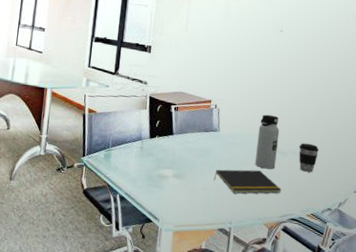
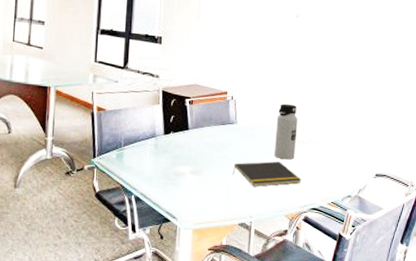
coffee cup: present [299,143,319,172] -> none [318,131,338,160]

